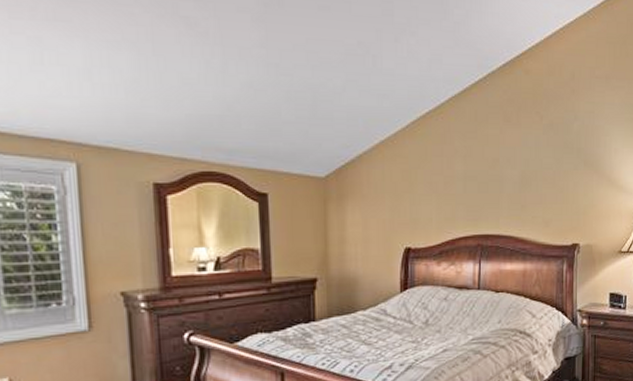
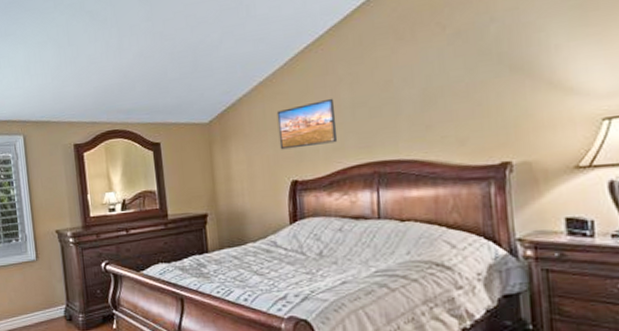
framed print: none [395,168,450,215] -> present [276,98,338,150]

